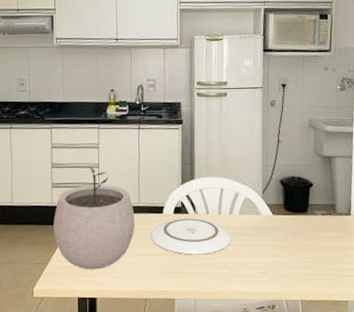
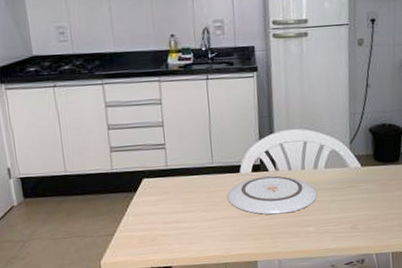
plant pot: present [54,166,135,270] -> none [116,125,210,238]

